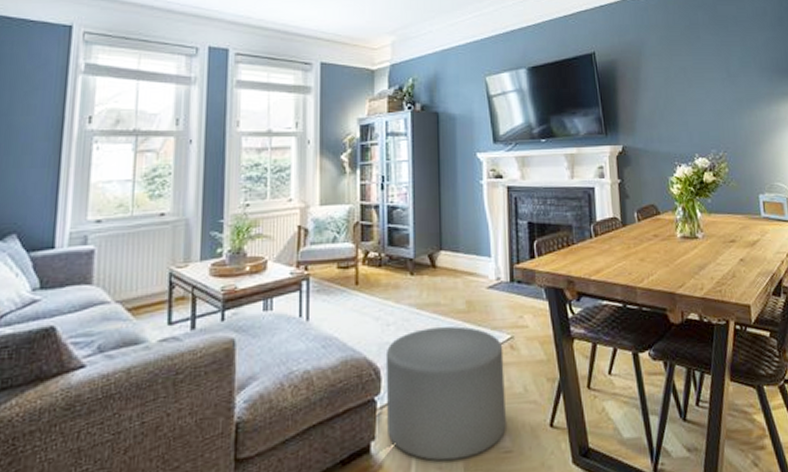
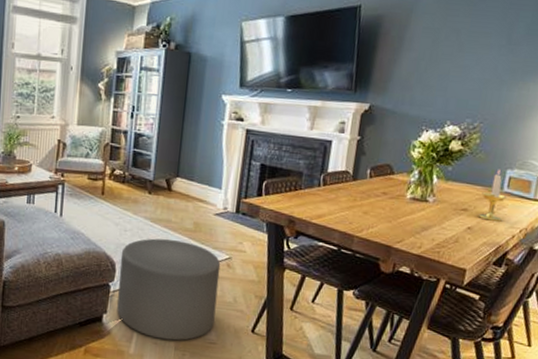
candlestick: none [743,195,768,249] -> present [478,169,507,222]

